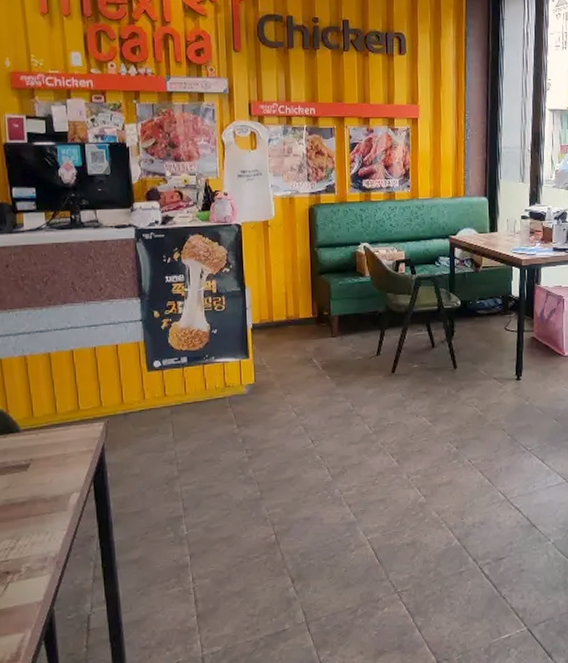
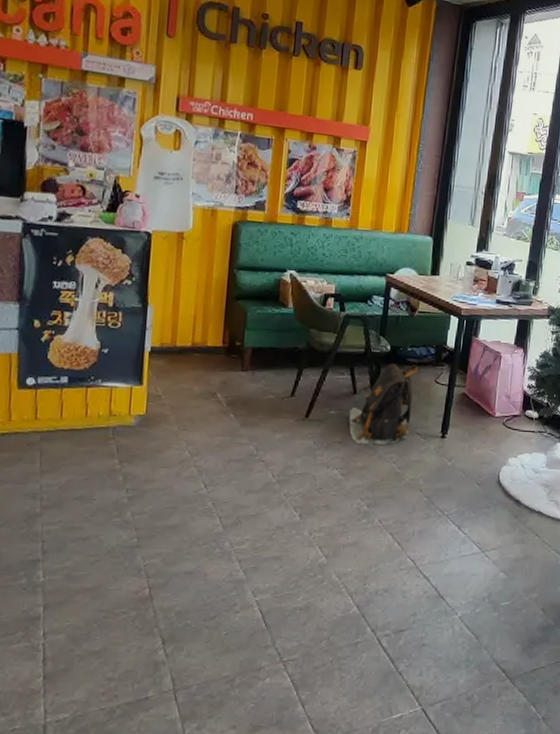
backpack: none [431,316,489,392] -> present [349,363,419,446]

